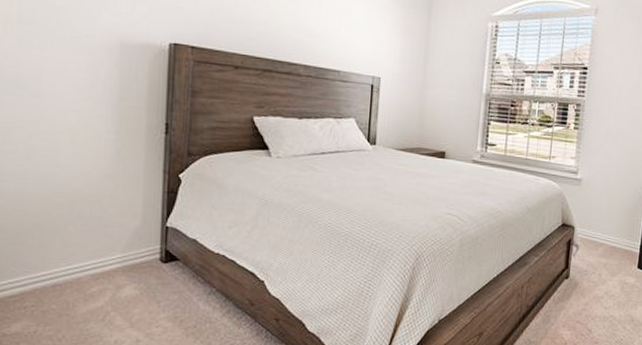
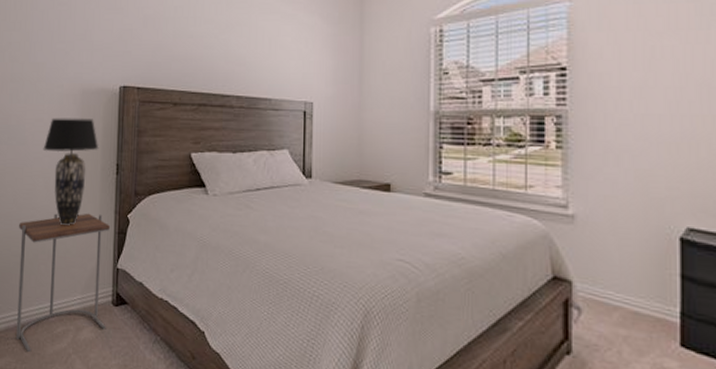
side table: none [36,172,159,315] -> present [16,213,111,353]
table lamp: none [68,69,143,185] -> present [43,118,99,226]

